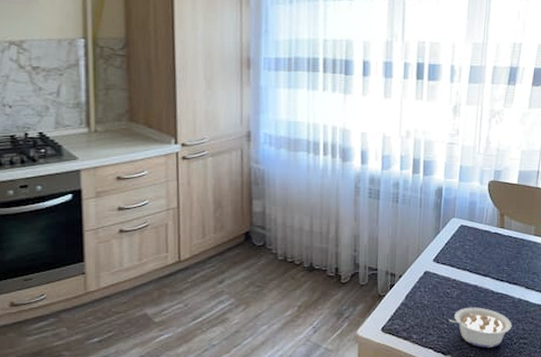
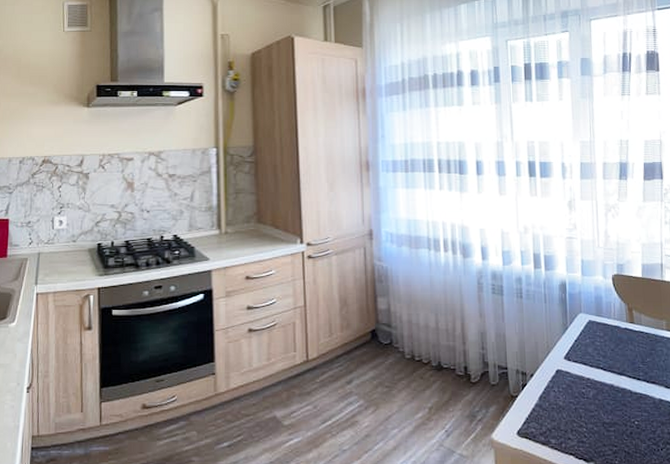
legume: present [449,307,512,348] -> none [587,408,656,454]

